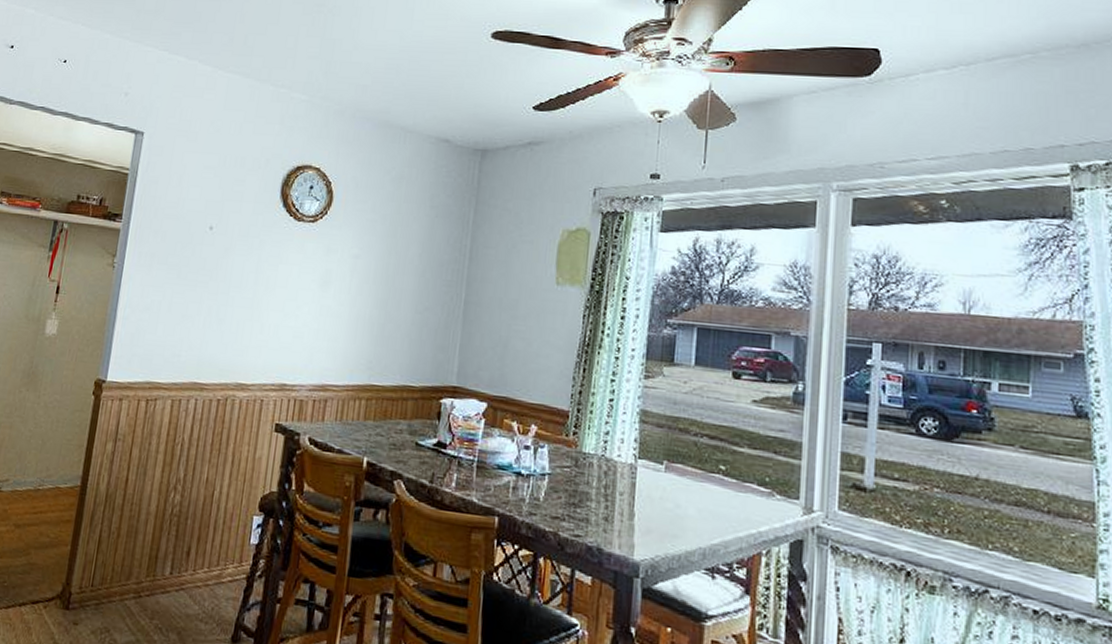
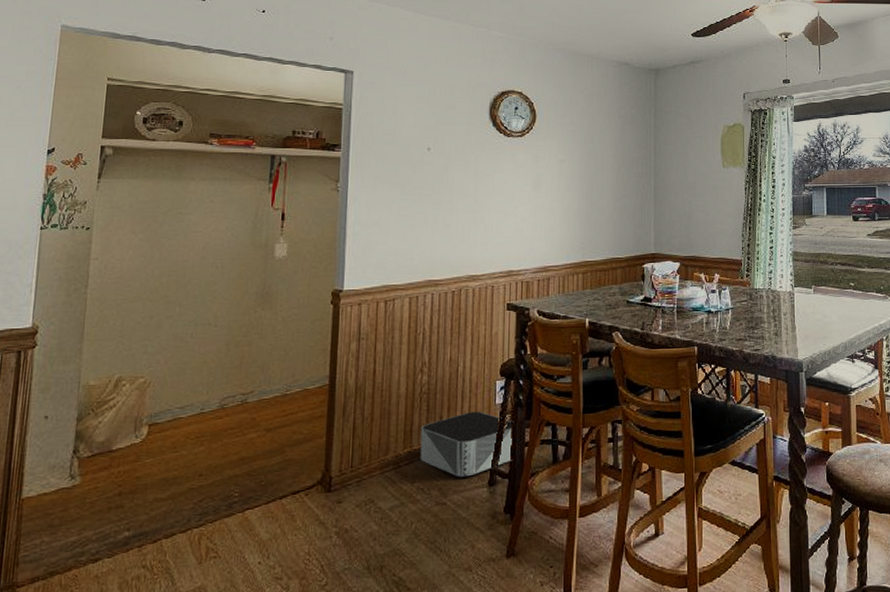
storage bin: none [162,547,268,626] -> present [420,411,514,477]

